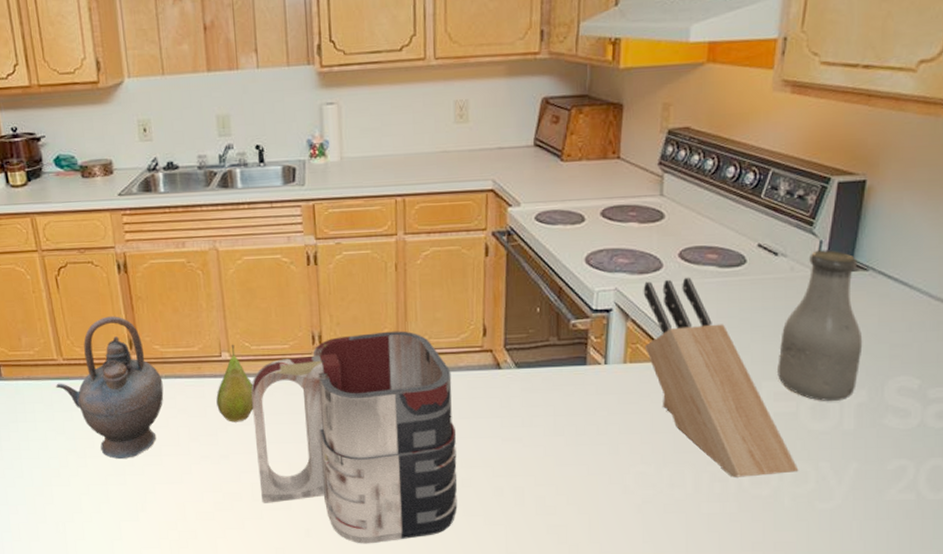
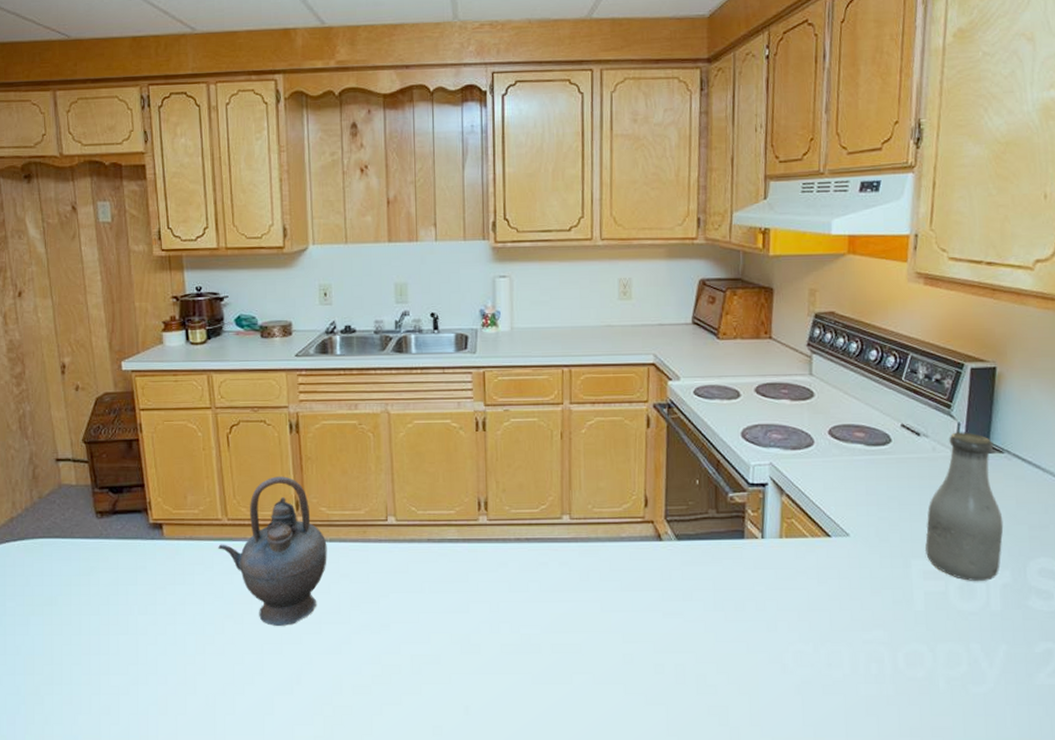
fruit: present [216,344,254,422] -> none [380,508,417,590]
mug: present [251,331,458,544] -> none [416,499,619,723]
knife block: present [643,277,799,477] -> none [796,454,951,658]

